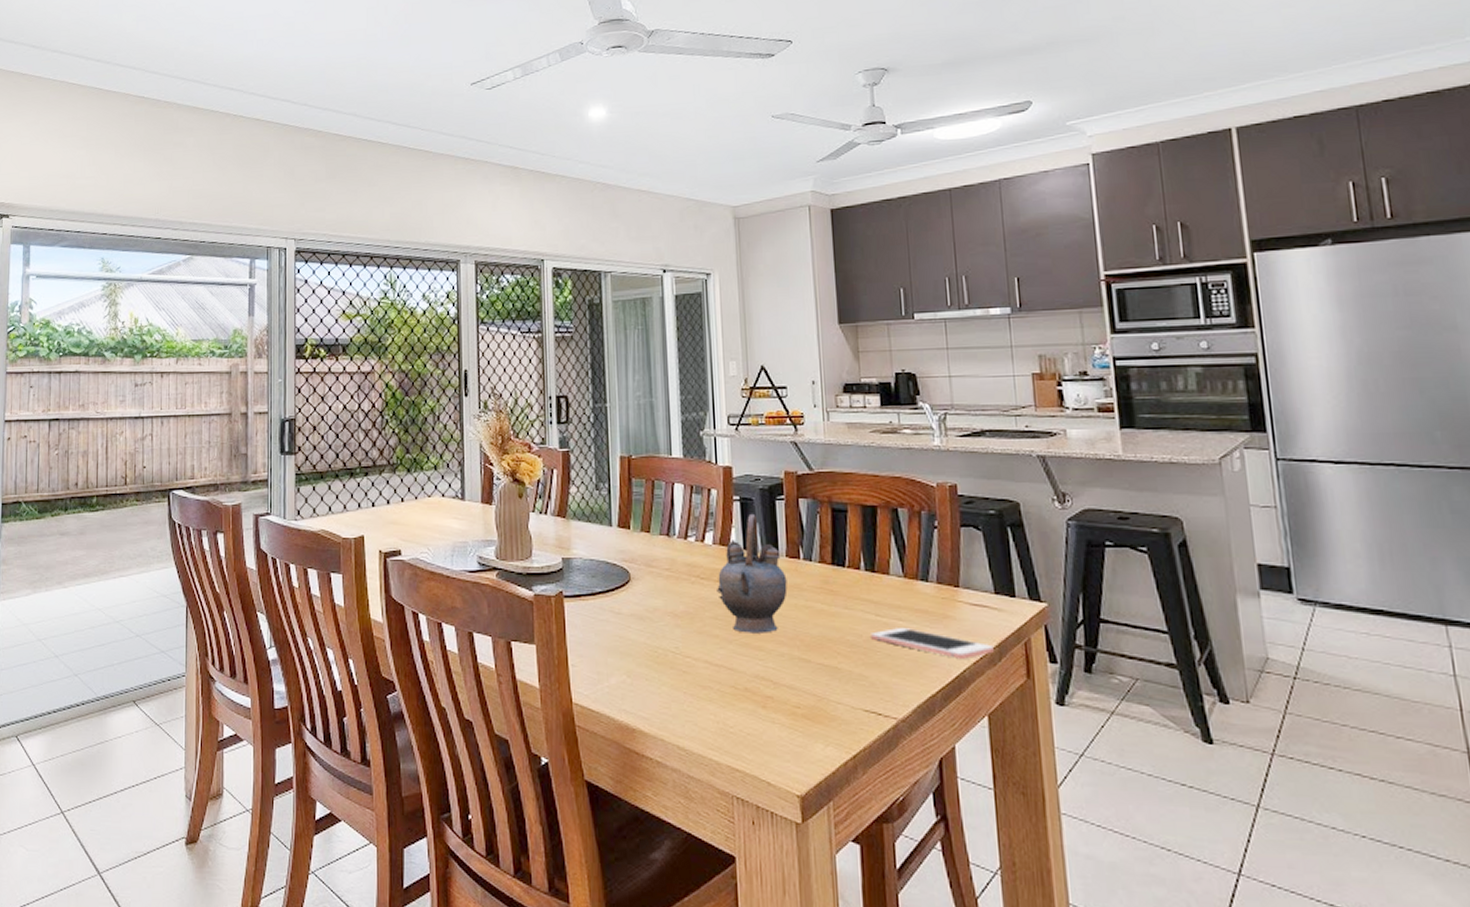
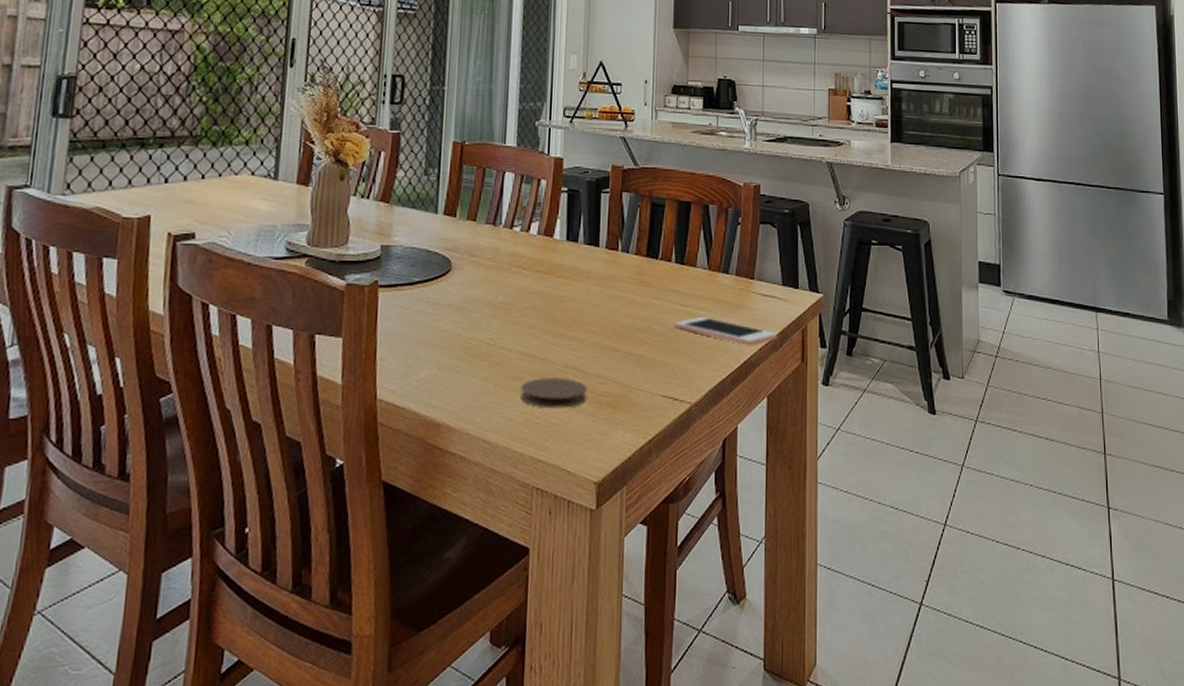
coaster: none [711,687,781,719] -> present [520,378,587,409]
teapot: present [717,513,788,633] -> none [537,205,604,323]

